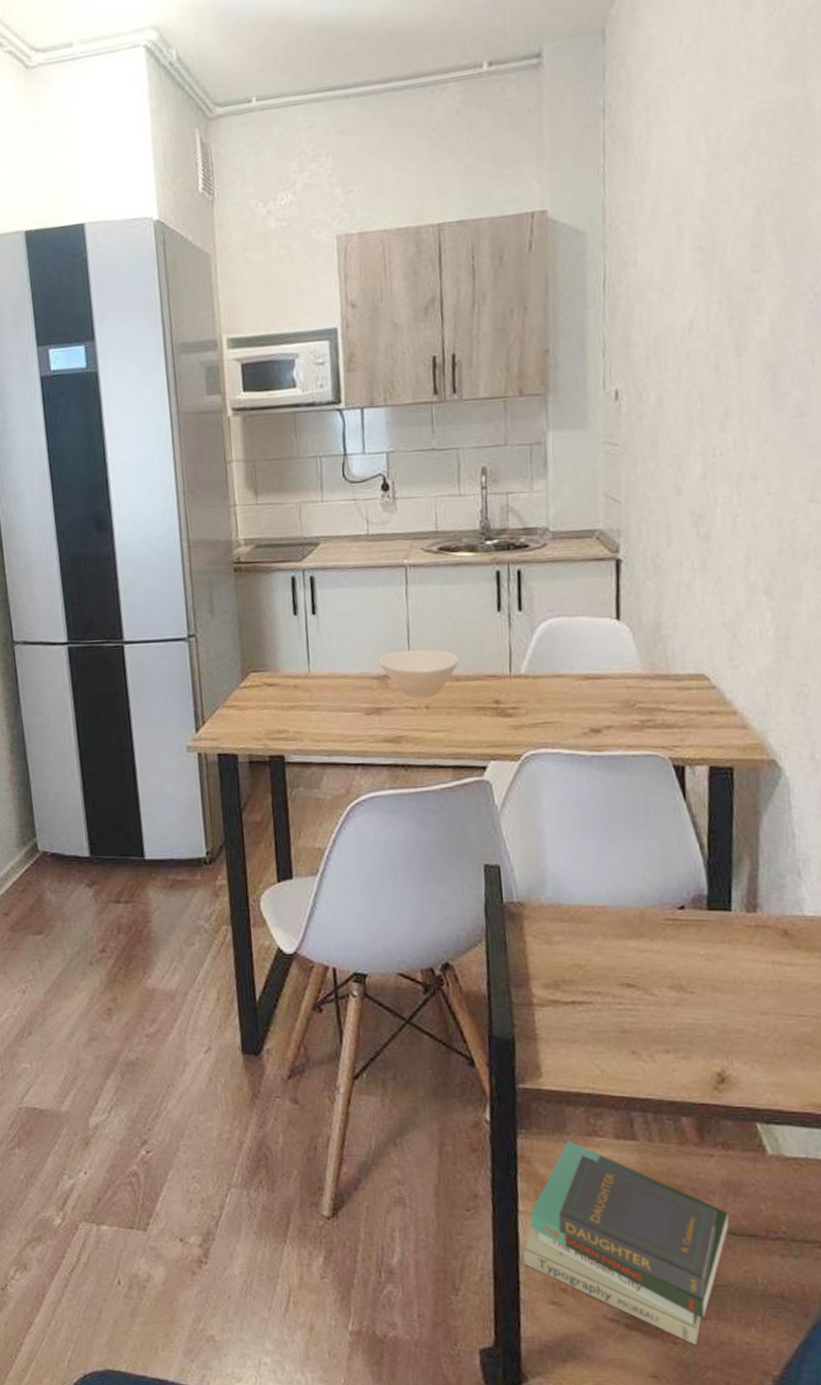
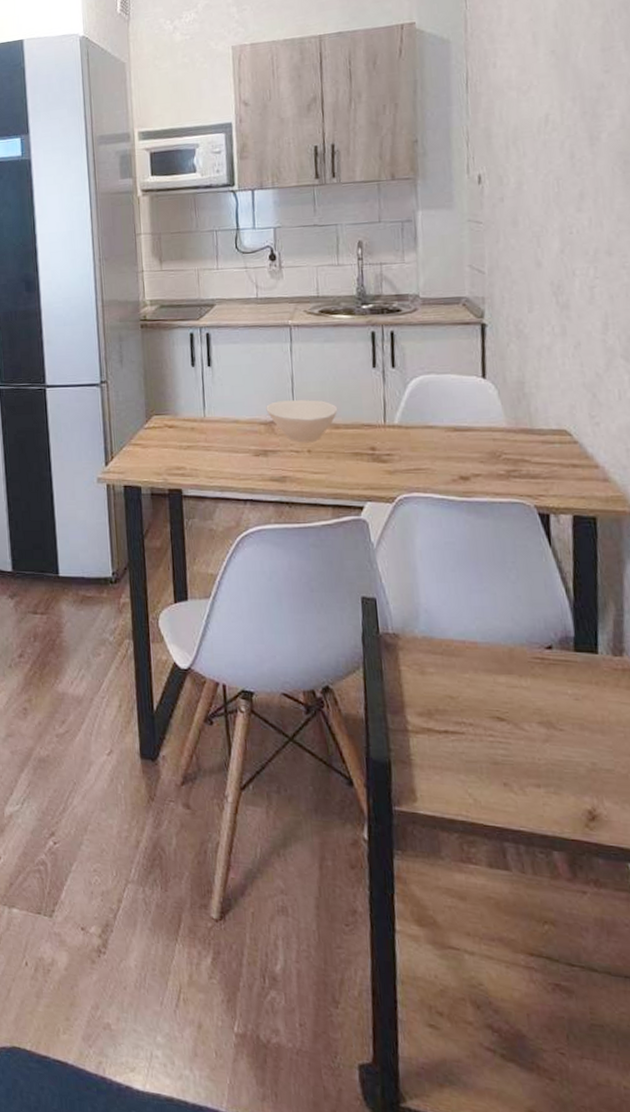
books: present [523,1140,729,1346] -> none [400,864,604,1085]

